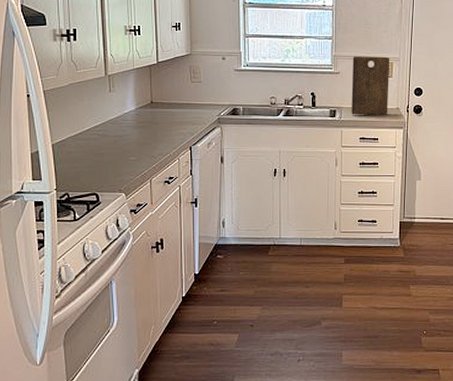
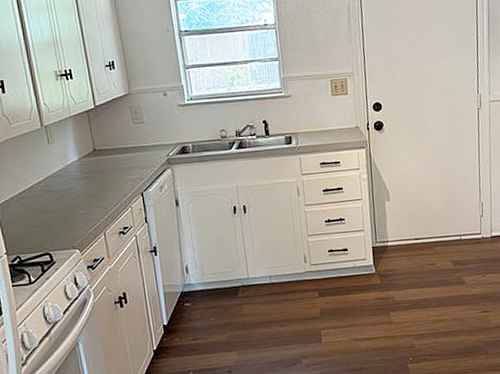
cutting board: present [351,56,390,115] -> none [302,72,347,140]

